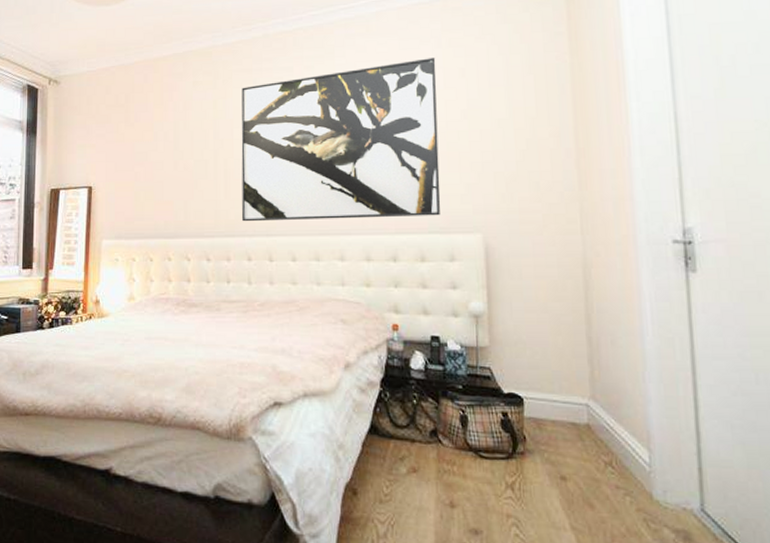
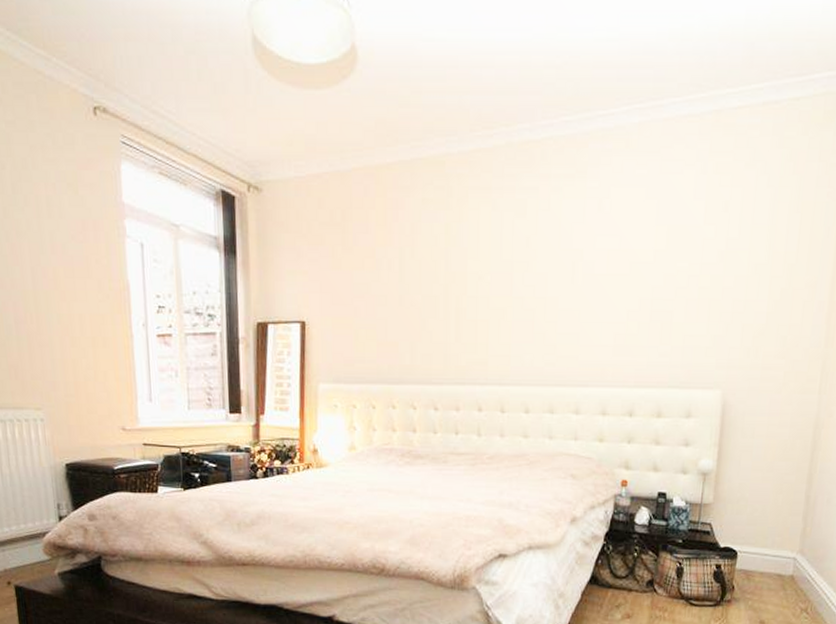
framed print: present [241,58,441,222] -> none [473,186,699,369]

